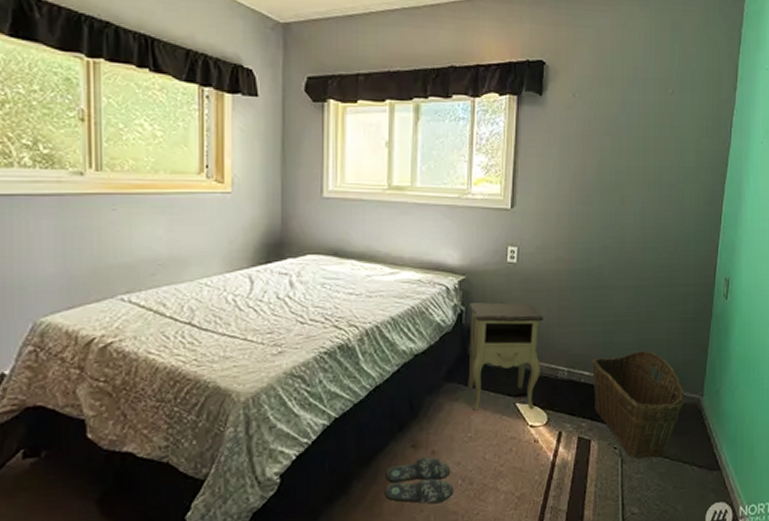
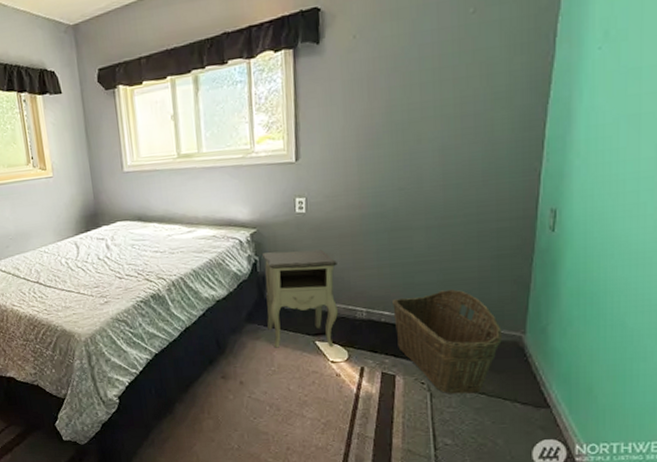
slippers: present [385,457,454,504] -> none [202,386,263,425]

